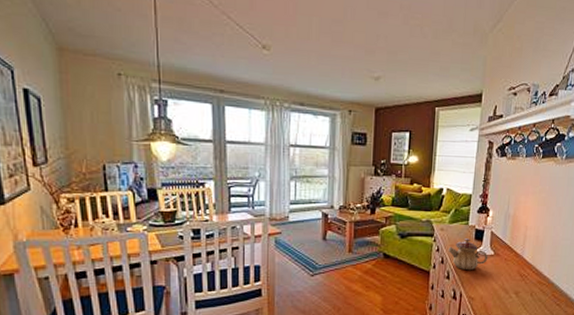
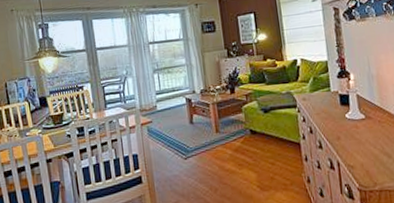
teapot: present [448,239,488,271] -> none [314,105,360,138]

